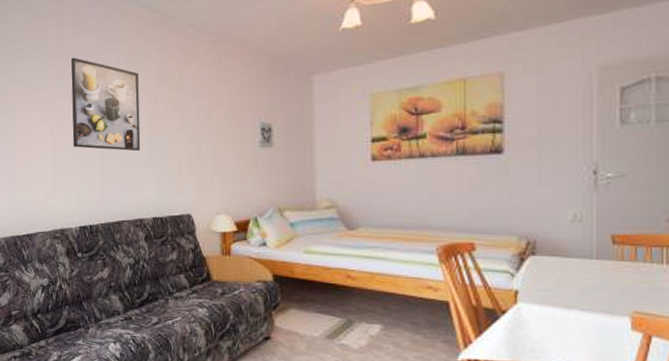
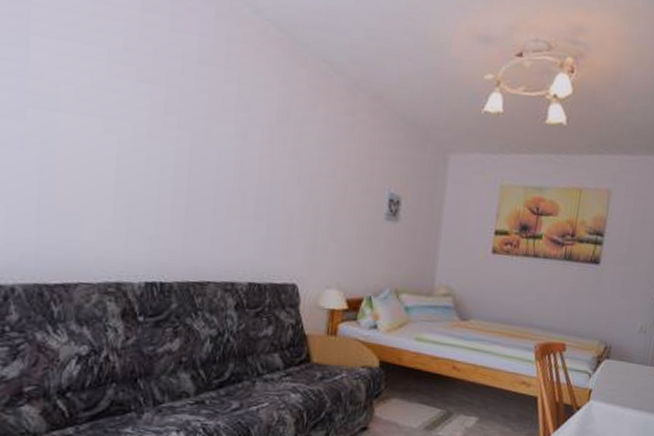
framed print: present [71,57,141,152] -> none [148,58,253,199]

